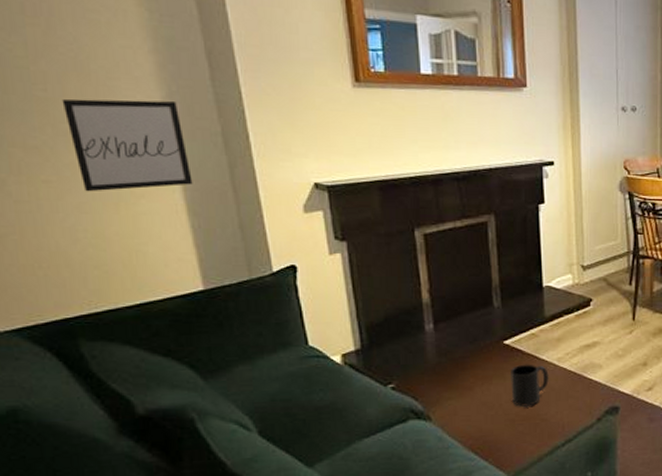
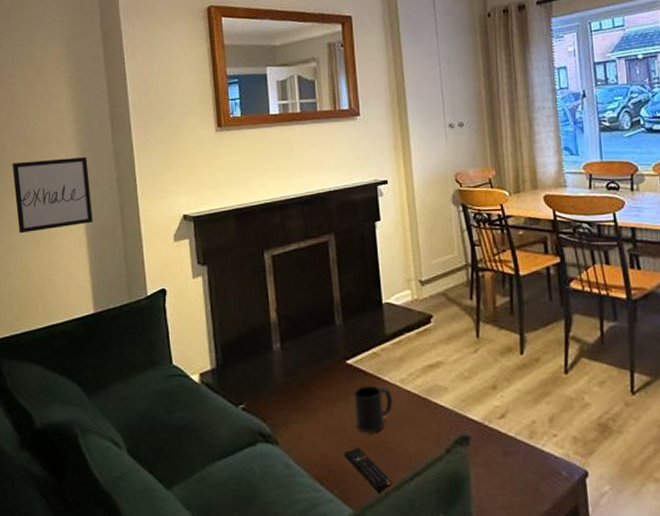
remote control: none [499,420,548,459] -> present [344,447,395,494]

